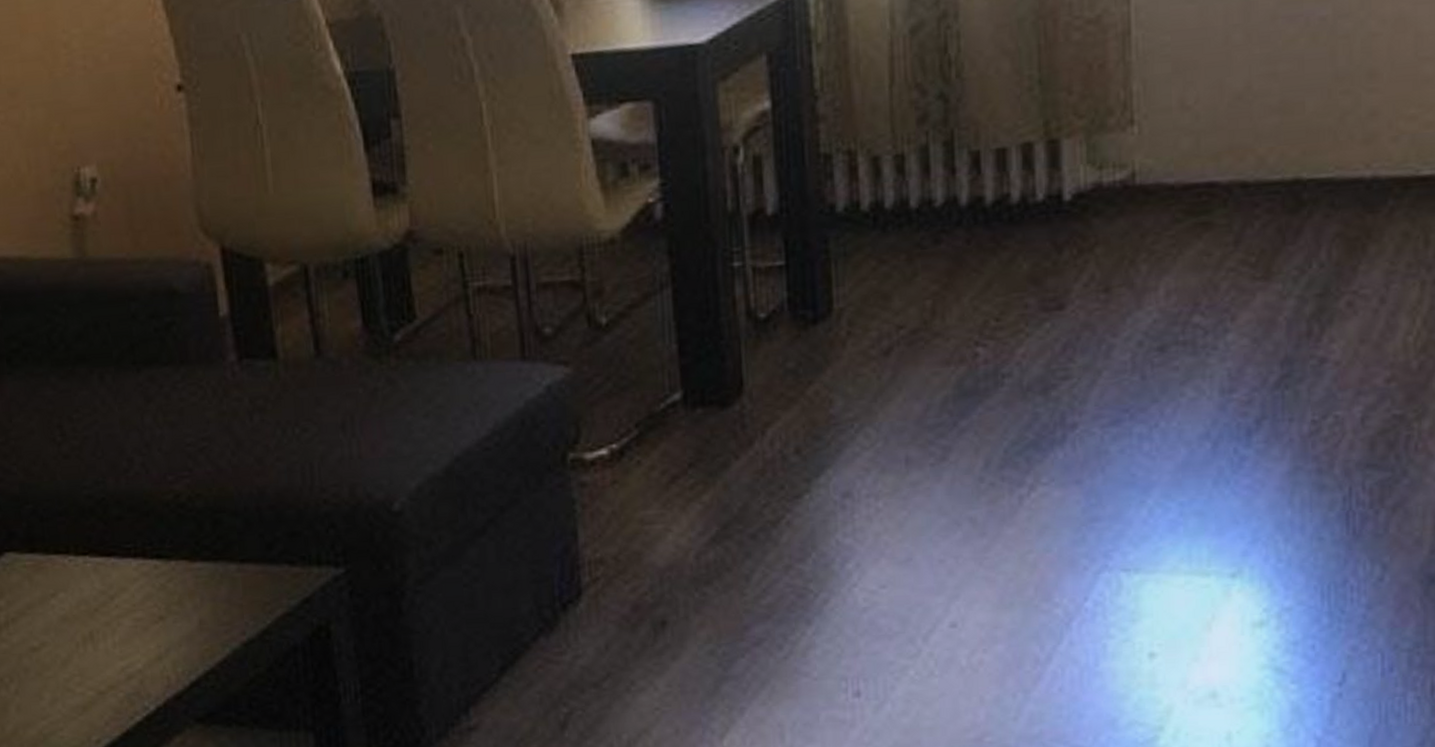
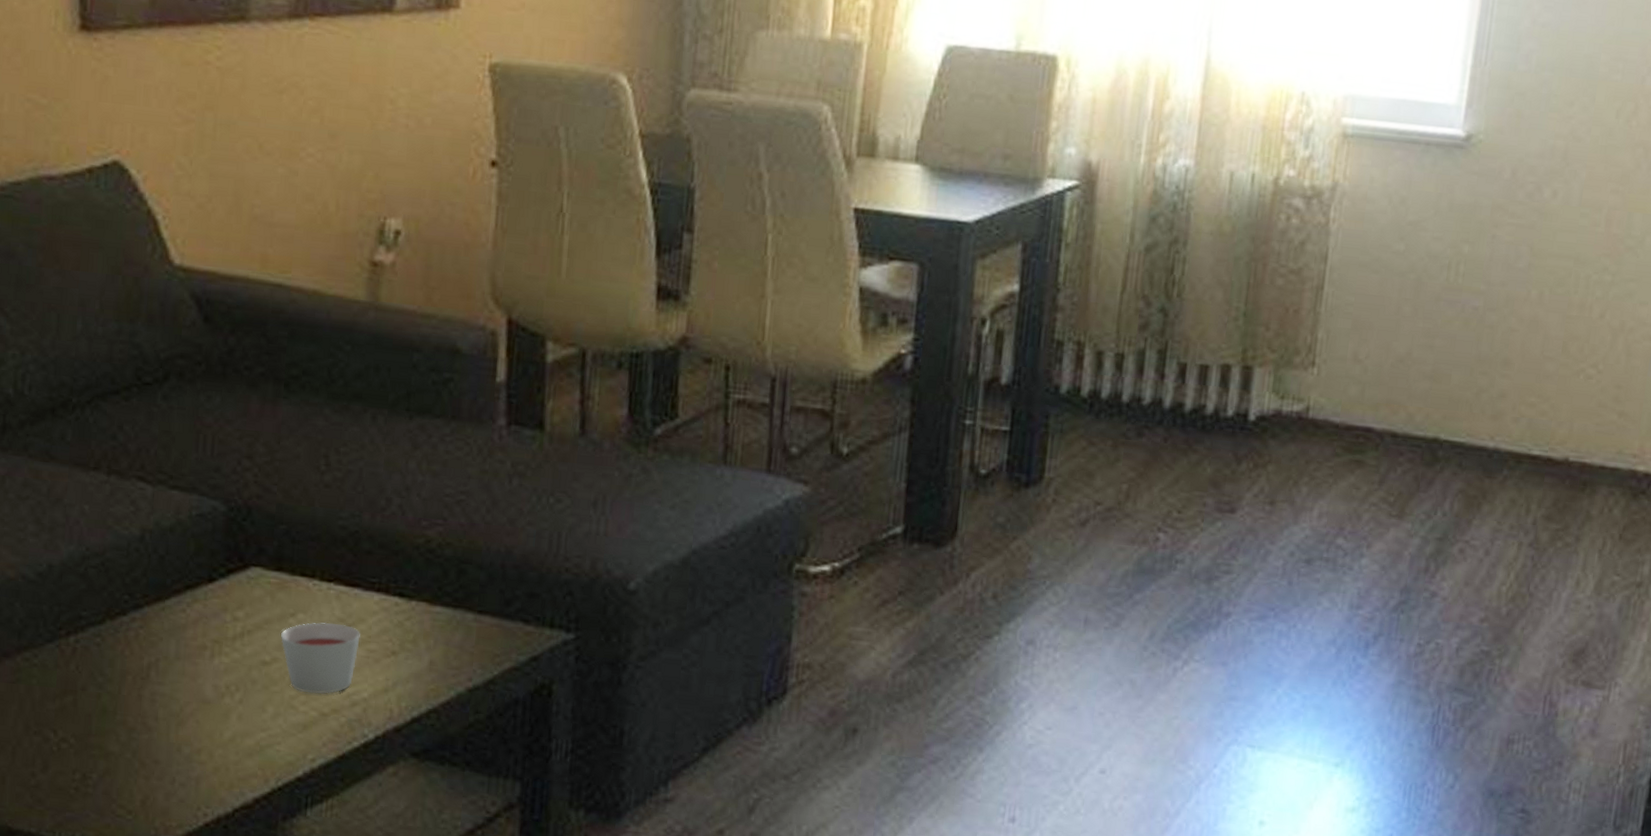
candle: none [45,596,125,673] -> present [281,622,360,695]

